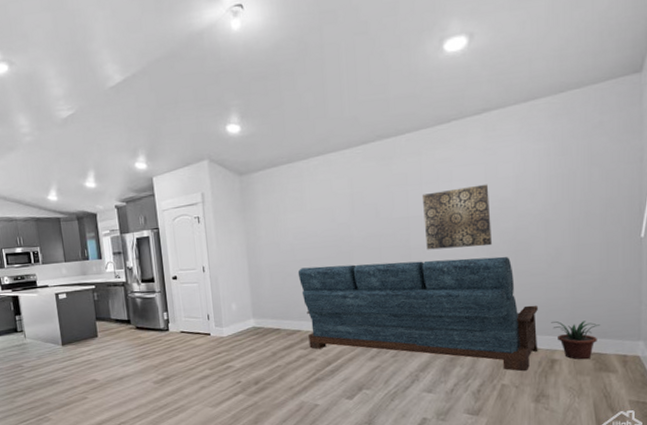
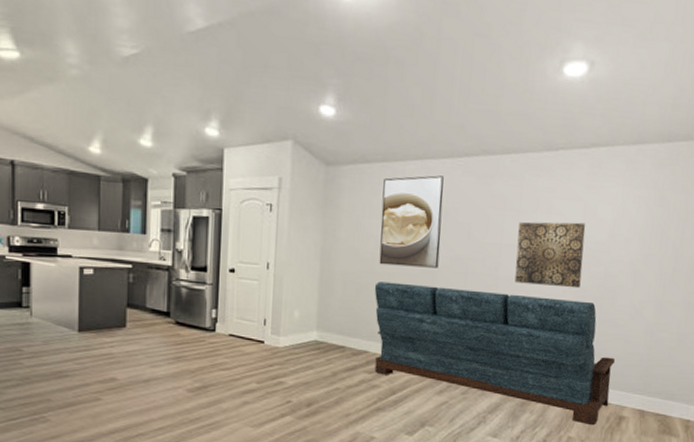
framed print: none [292,165,353,253] -> present [379,175,444,268]
potted plant: present [551,320,600,360] -> none [625,377,670,420]

